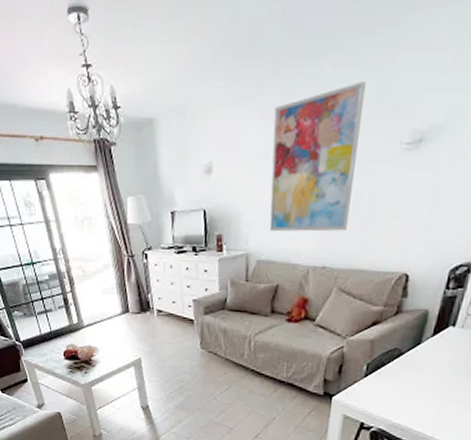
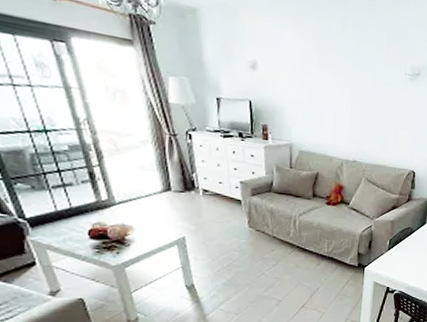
wall art: present [269,80,366,232] -> none [309,21,379,134]

